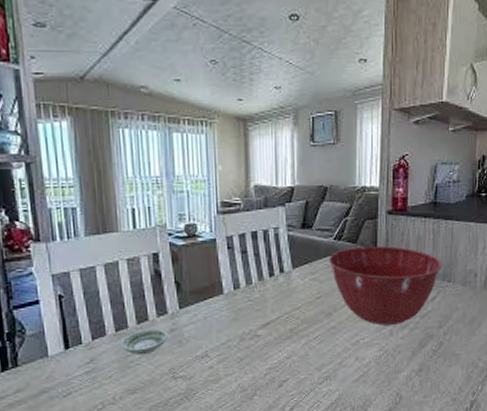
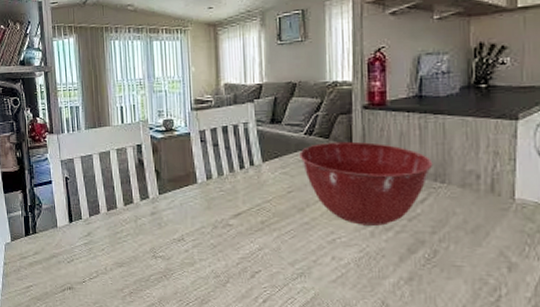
saucer: present [121,328,168,355] -> none [111,210,149,234]

